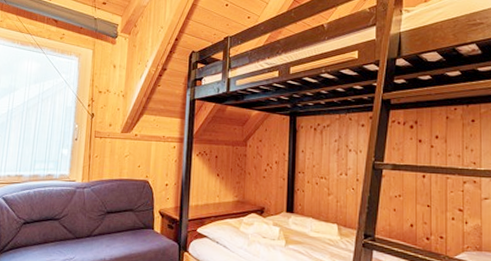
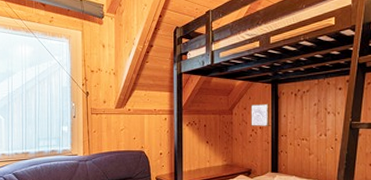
wall art: none [266,136,288,162] -> present [251,103,270,127]

